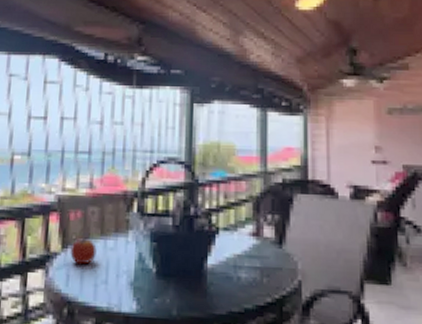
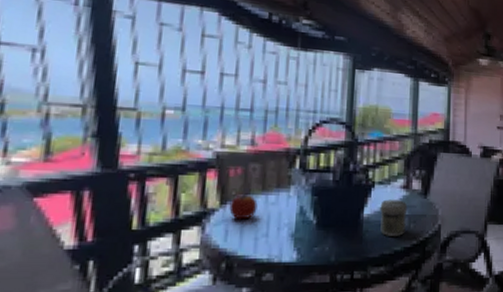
jar: none [226,248,259,292] -> present [380,199,408,236]

